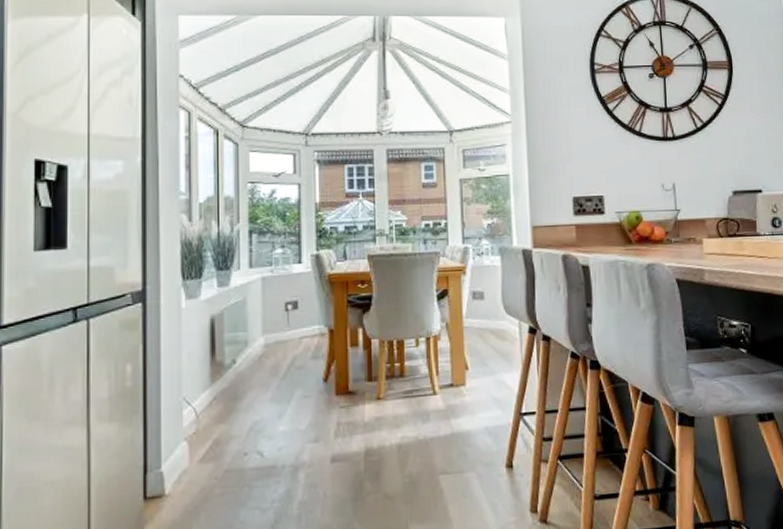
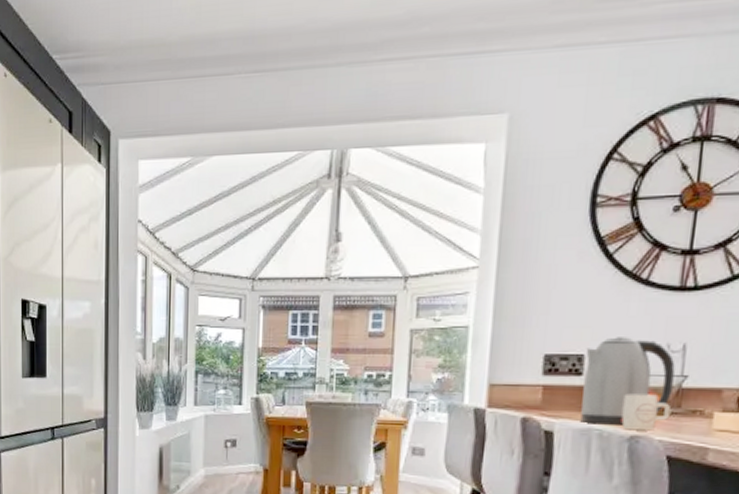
kettle: none [604,179,672,256] -> present [580,337,675,425]
mug: none [638,227,673,259] -> present [621,393,670,431]

